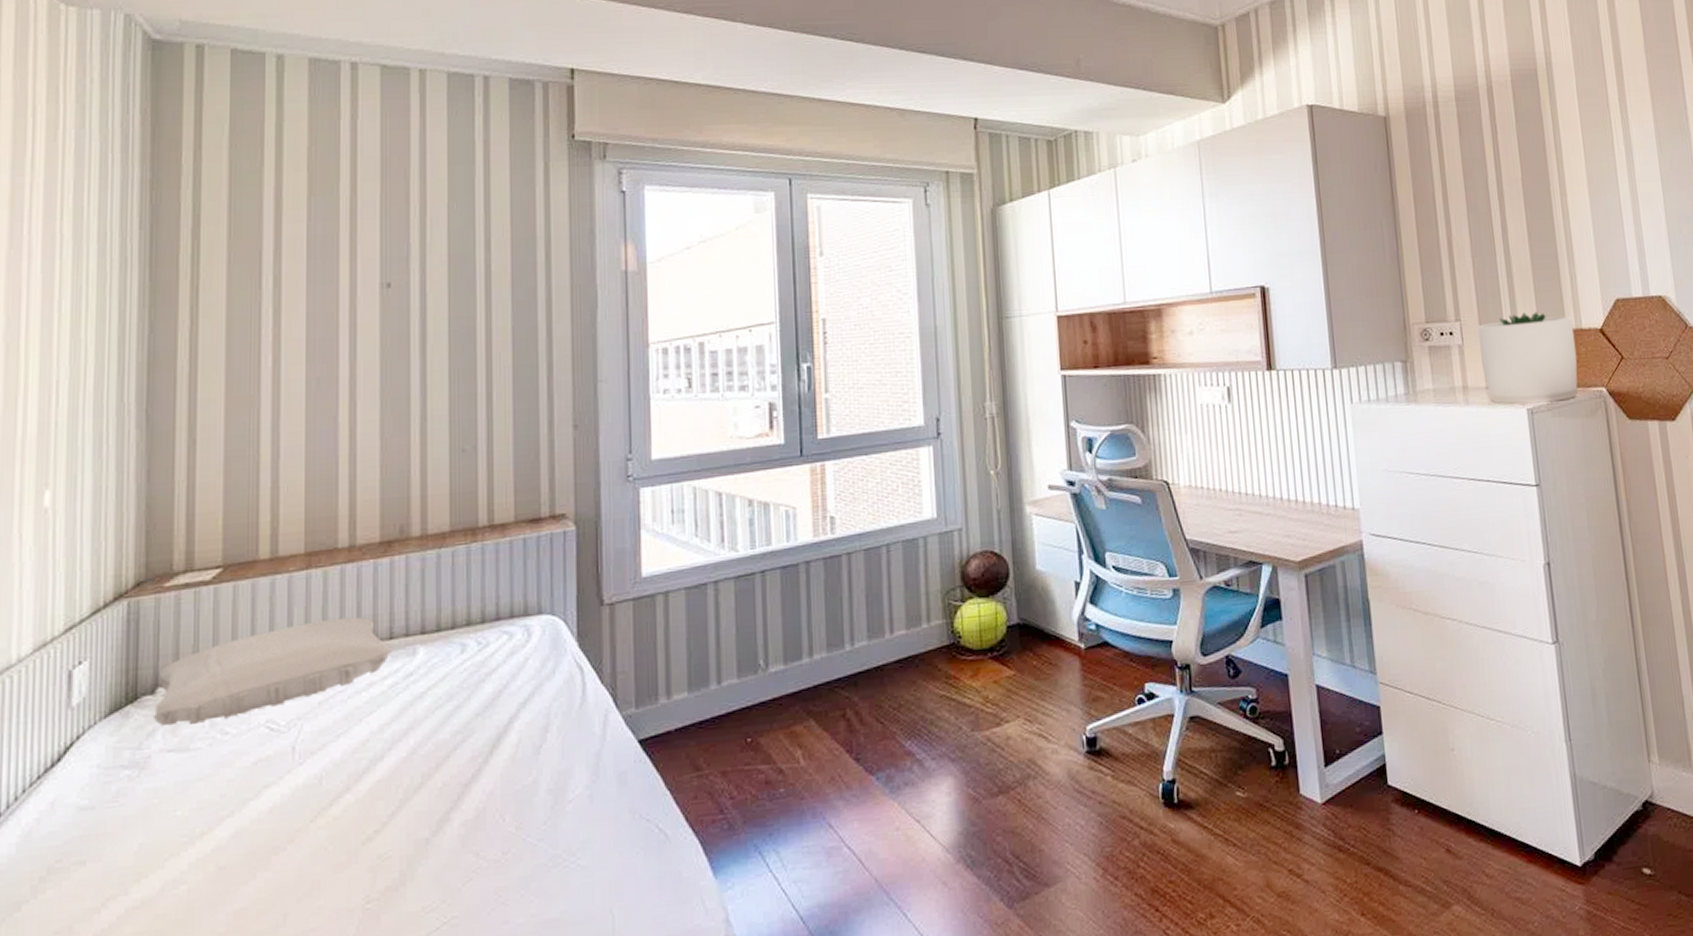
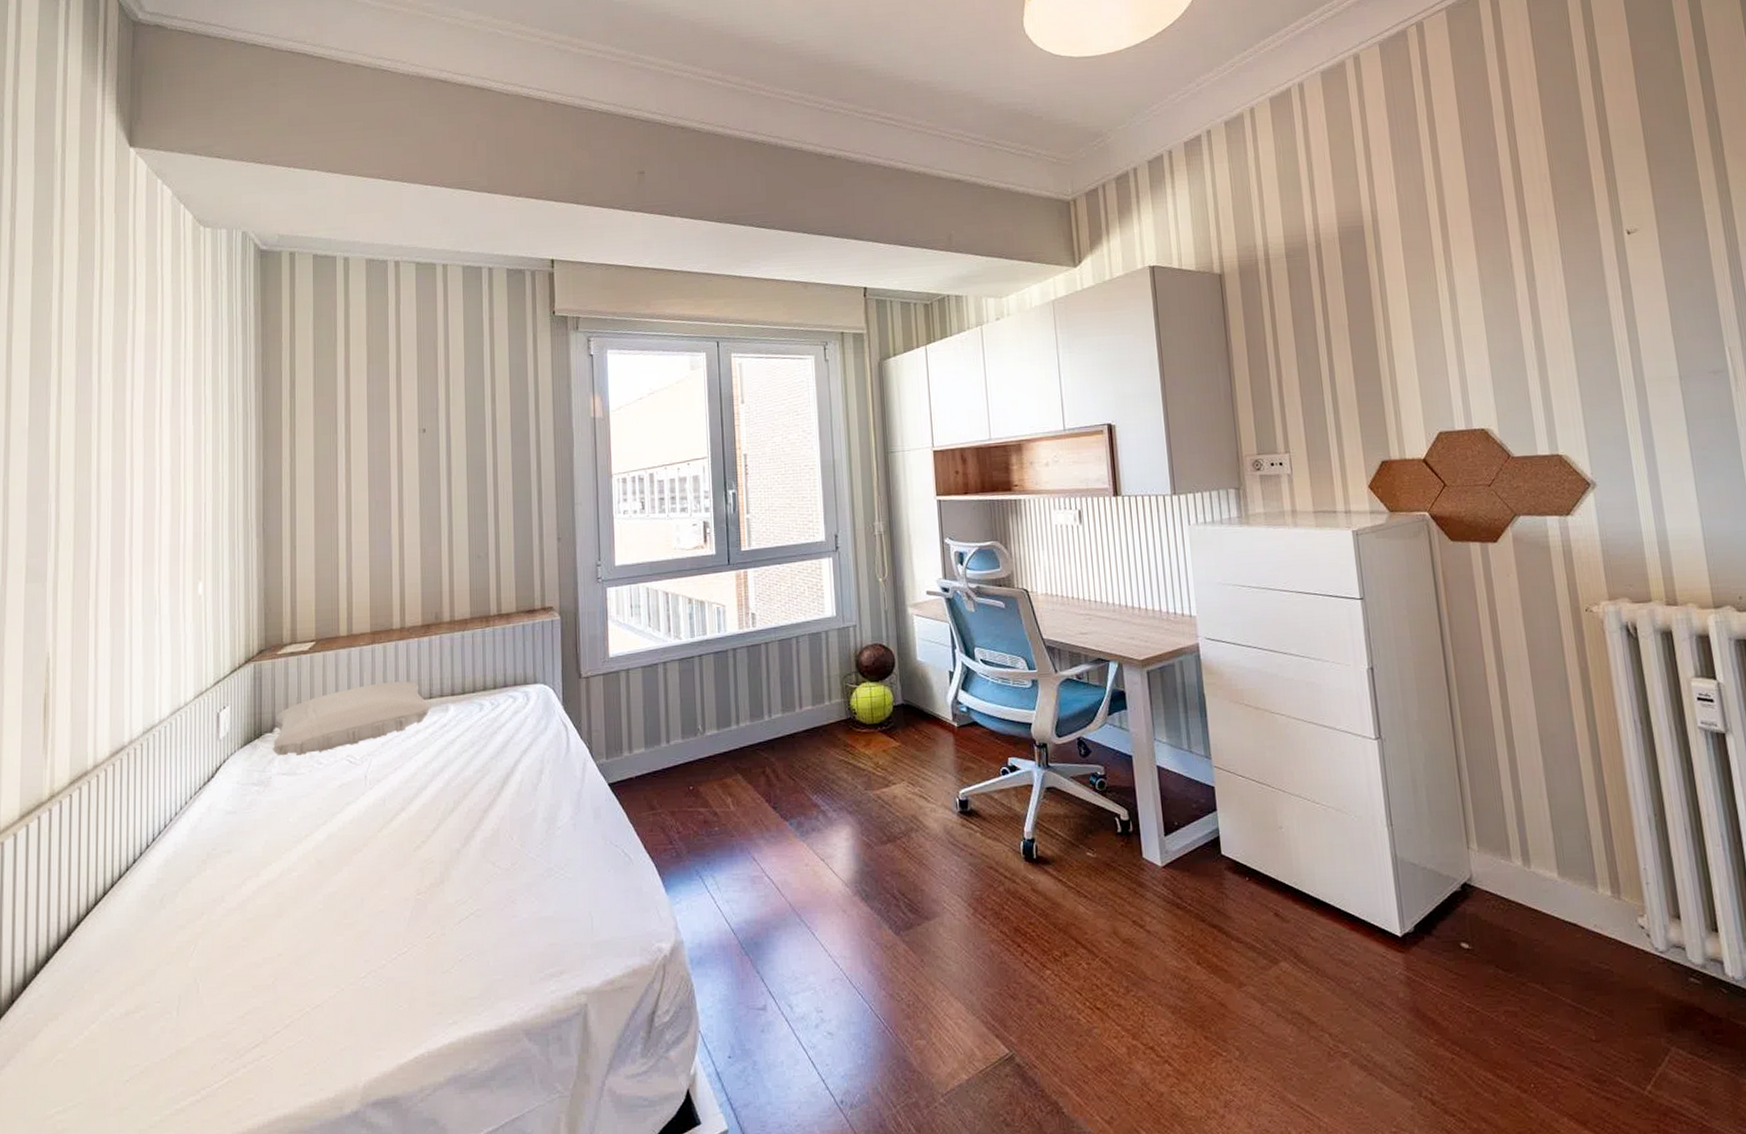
planter: present [1477,312,1579,405] -> none [1305,444,1402,527]

